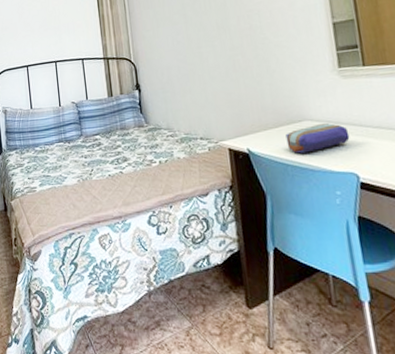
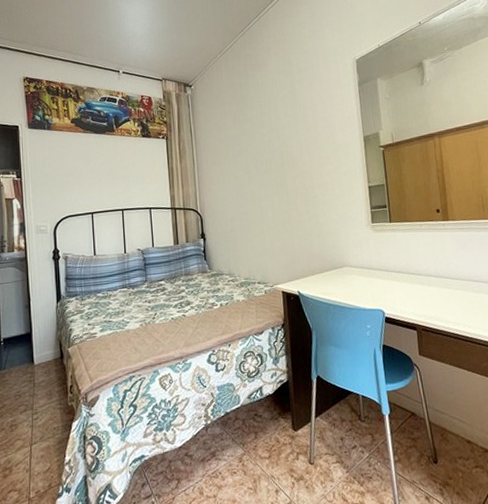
pencil case: present [285,123,350,154] -> none [329,269,379,295]

